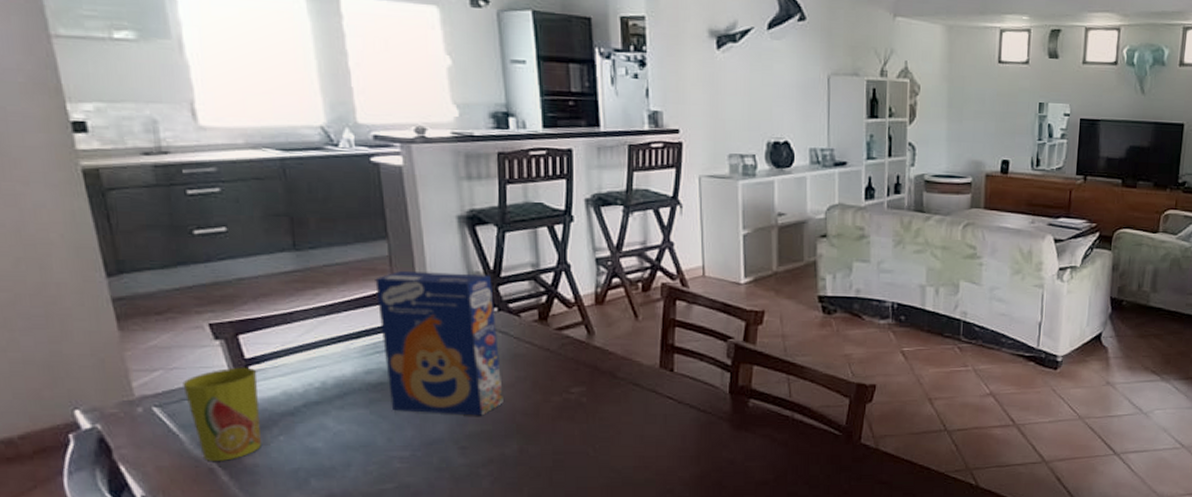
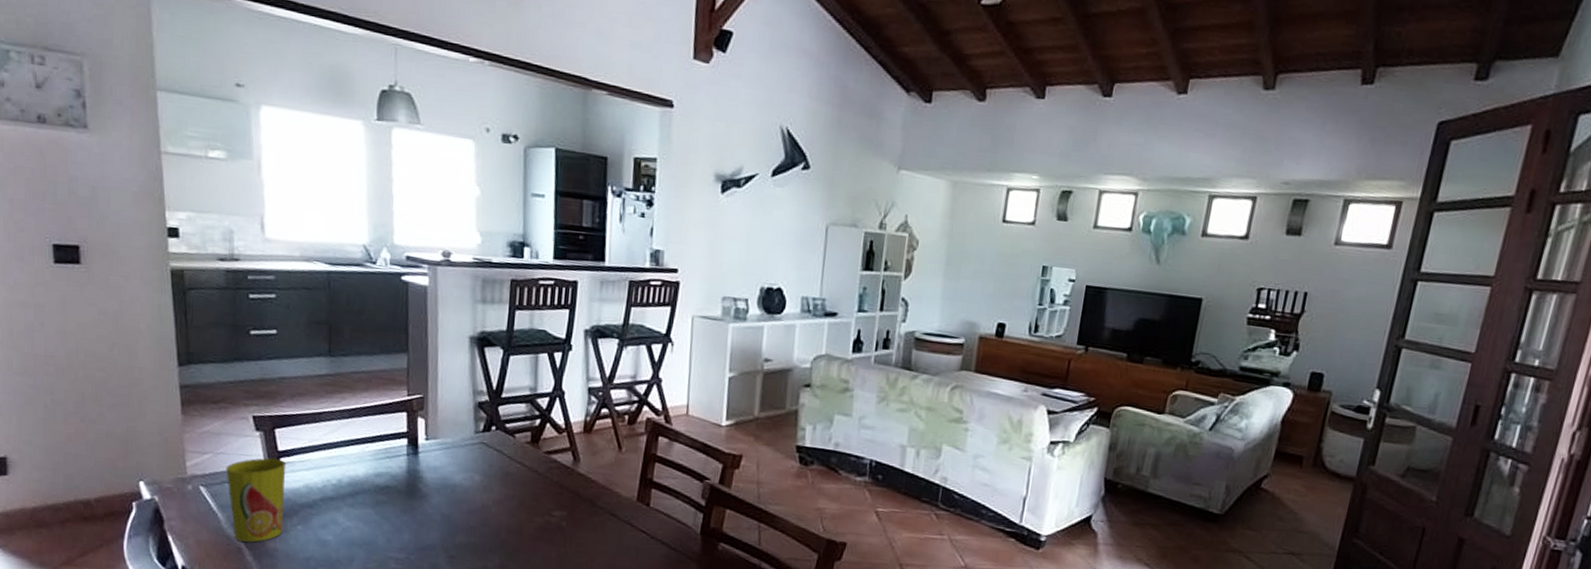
cereal box: present [375,271,503,416] -> none [392,383,493,528]

